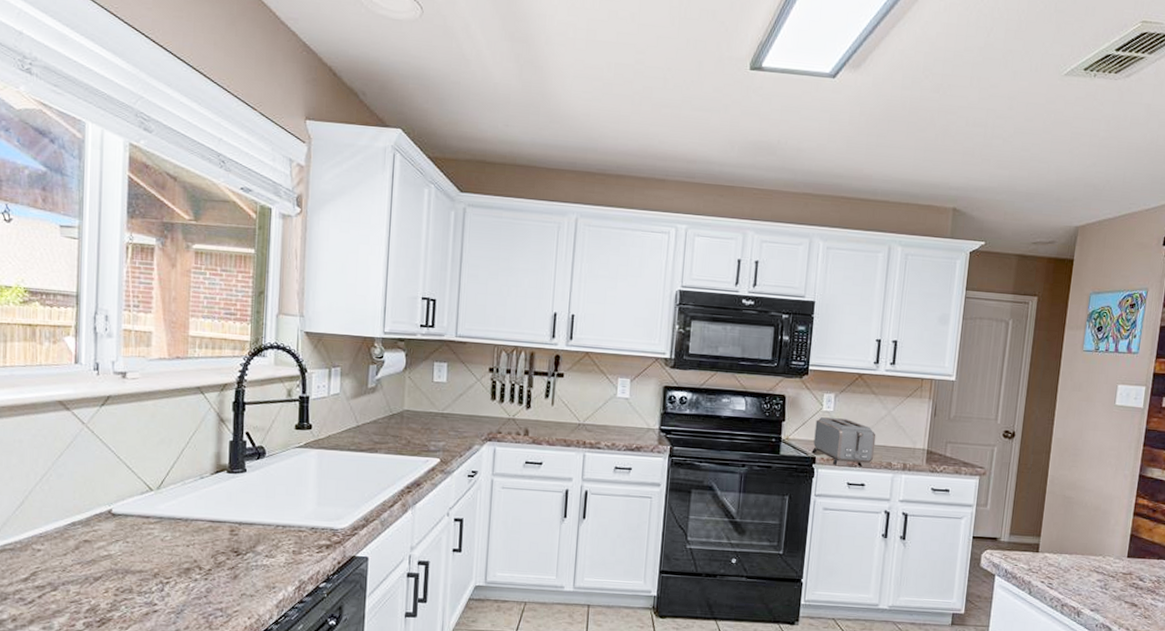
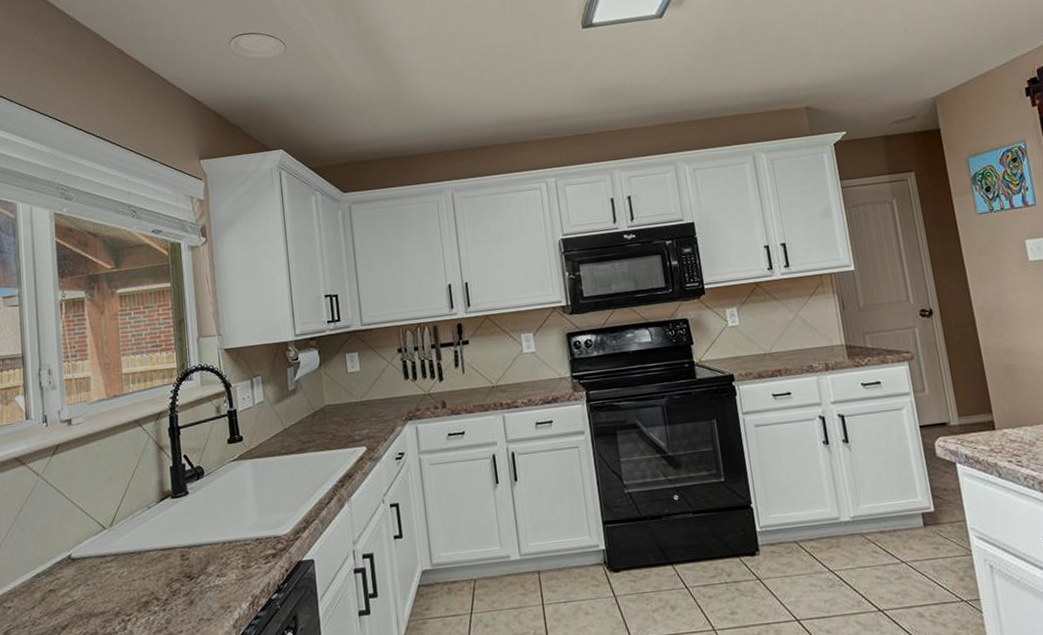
toaster: present [811,417,876,469] -> none [724,330,794,380]

